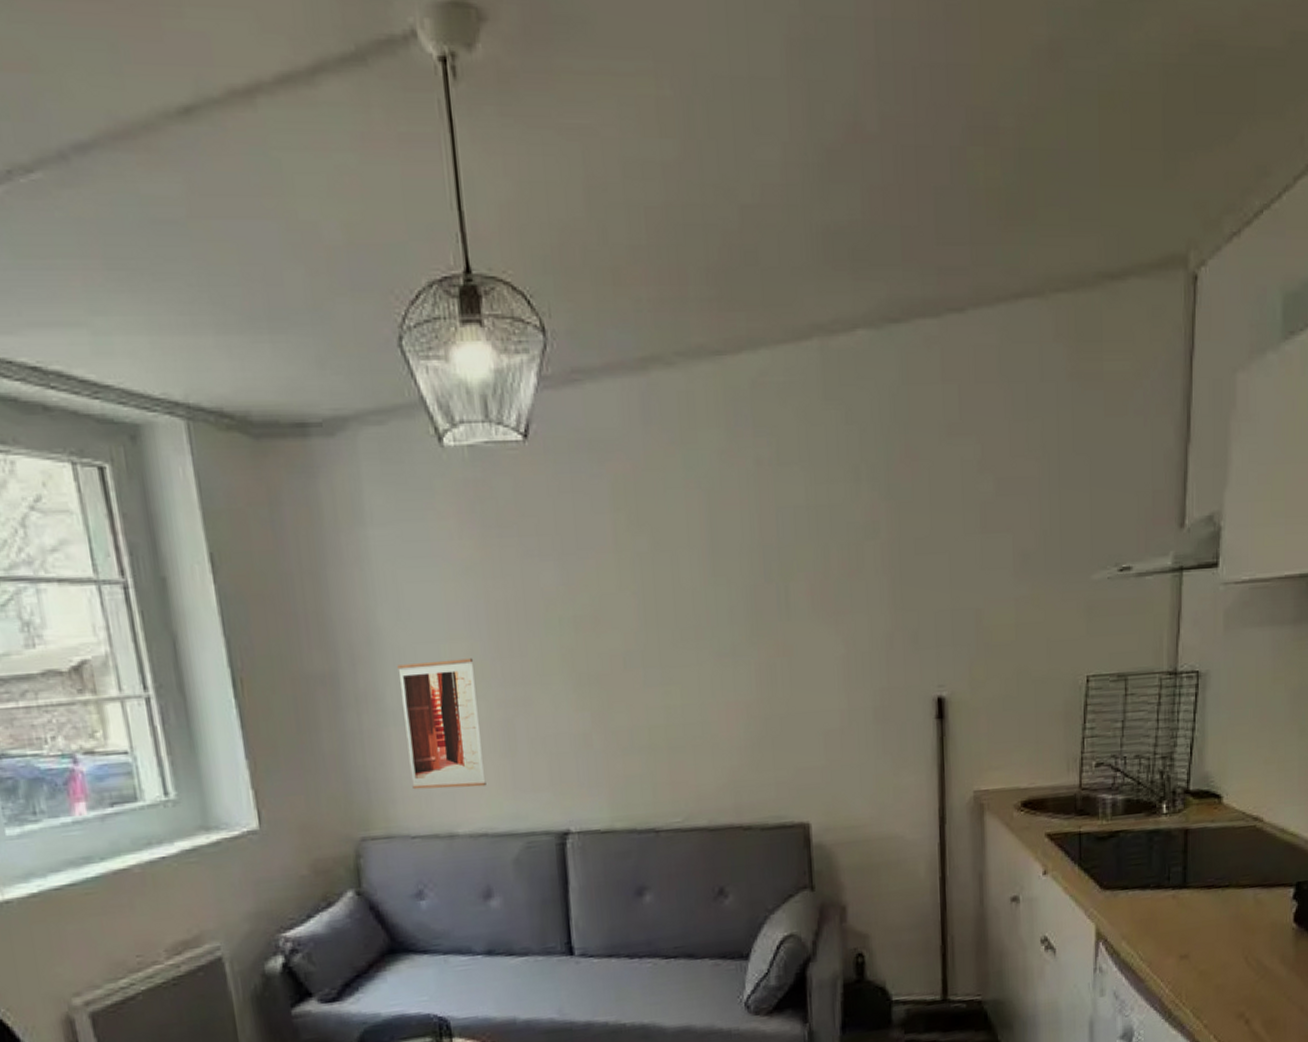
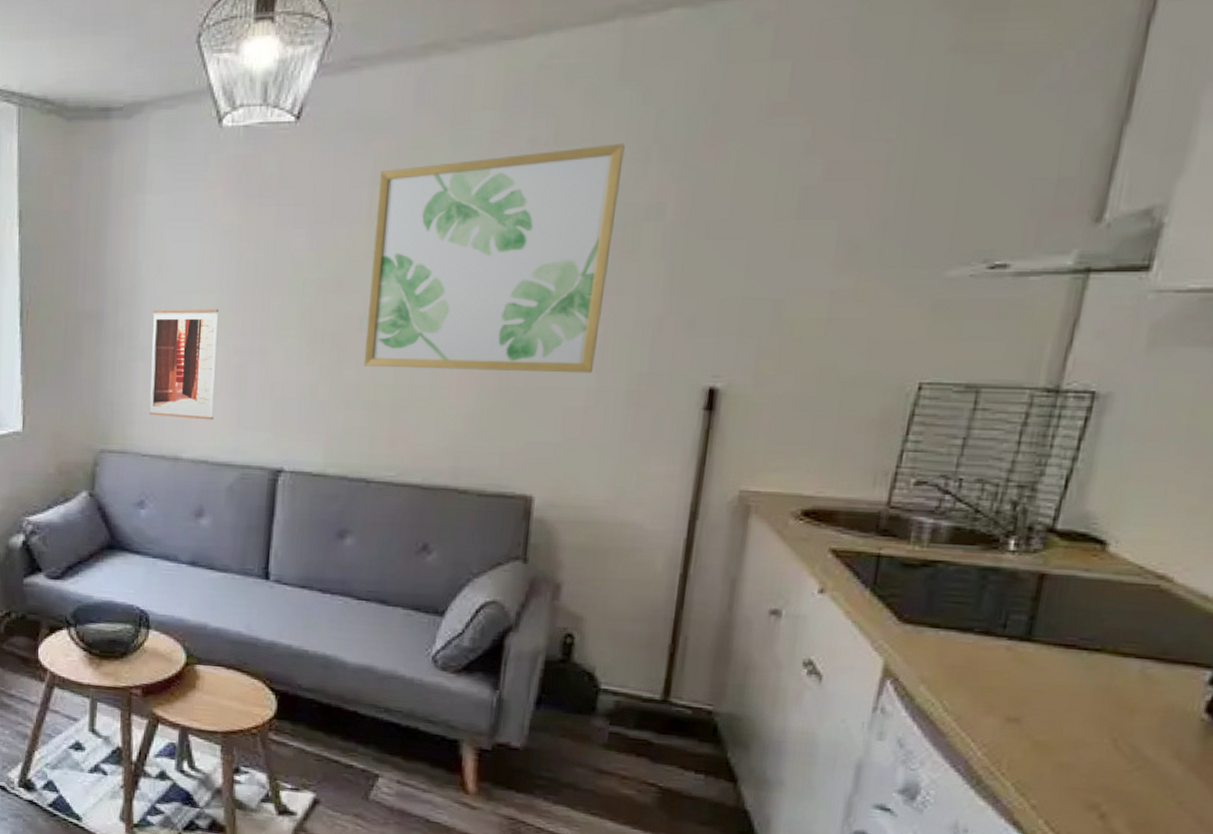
wall art: none [618,463,843,708] -> present [363,143,625,374]

